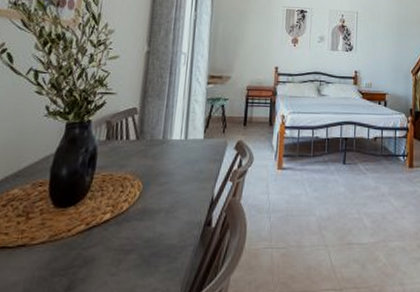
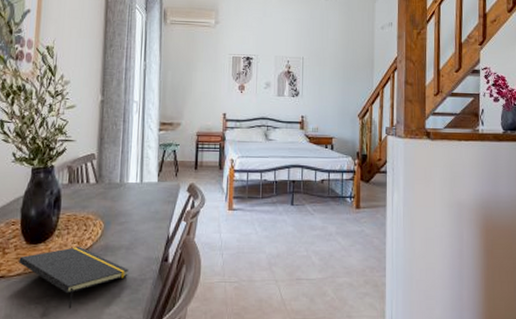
notepad: none [44,210,167,281] -> present [19,247,128,309]

